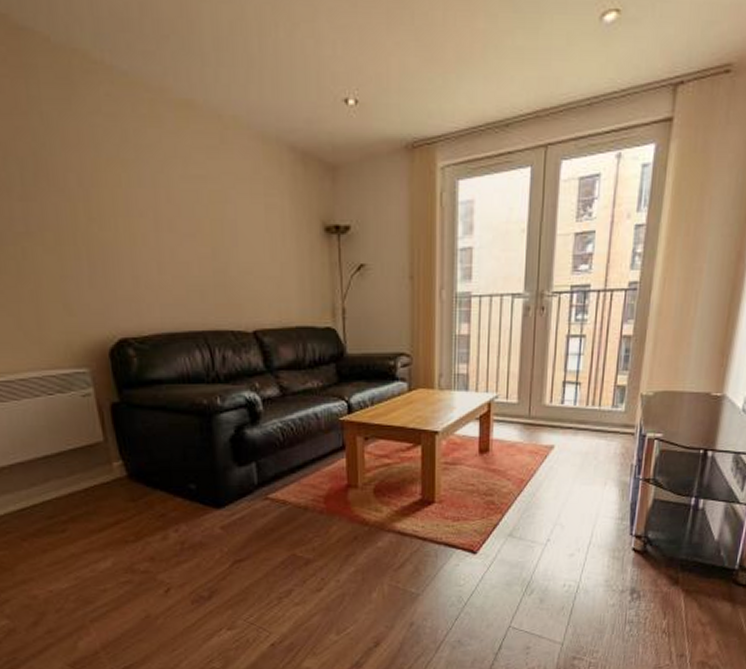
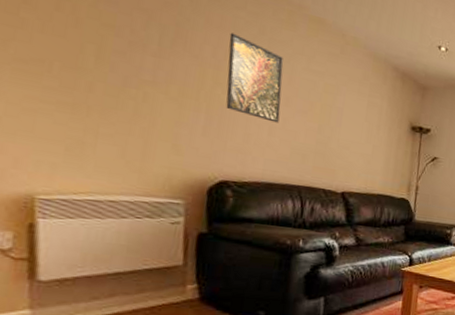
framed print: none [91,148,166,256] -> present [226,32,284,123]

